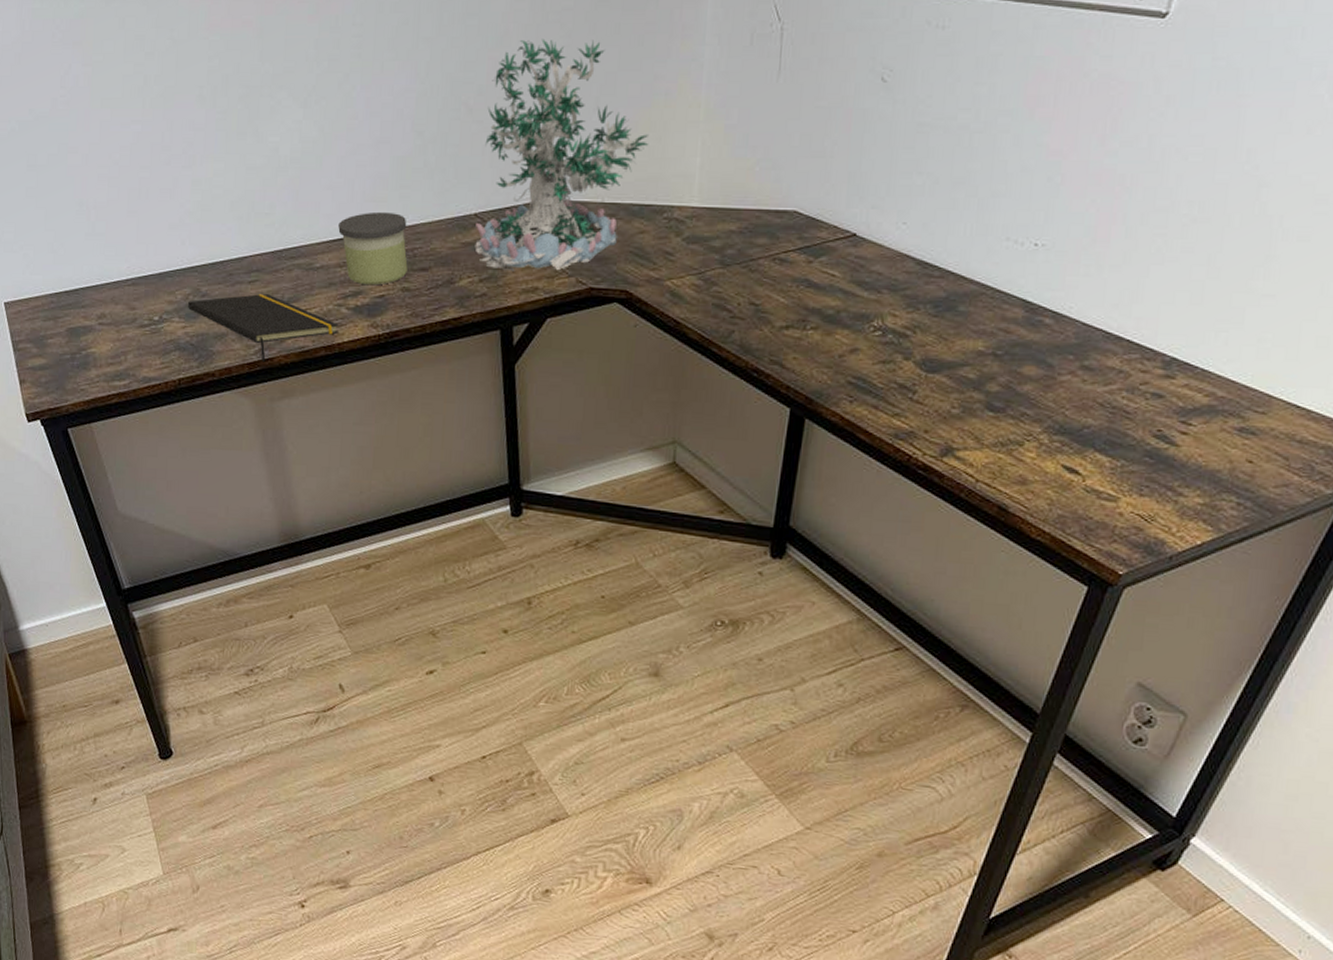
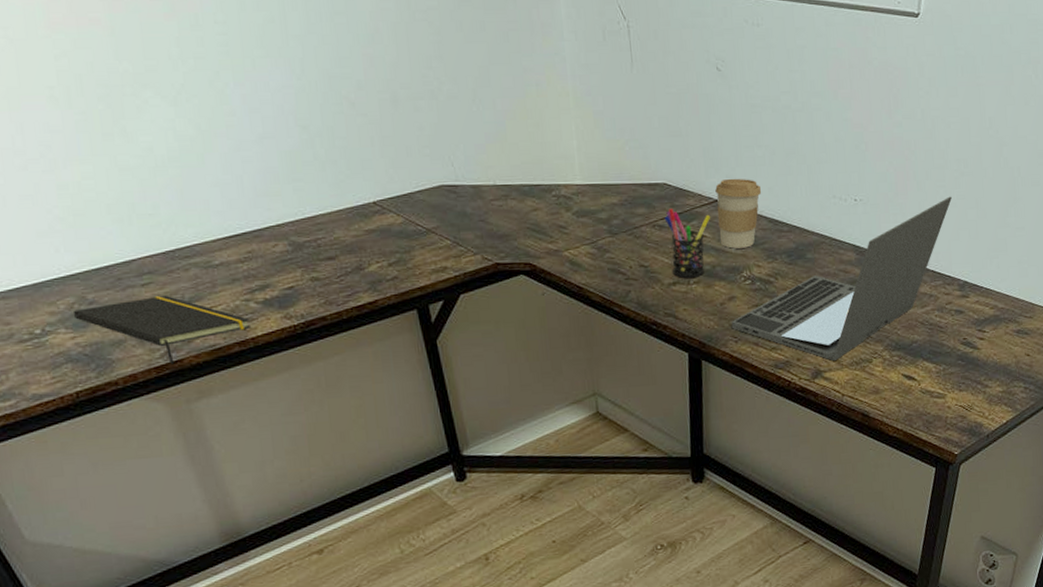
candle: present [338,211,408,286] -> none [232,205,314,279]
plant: present [475,39,649,272] -> none [369,36,529,254]
pen holder: none [788,241,845,322] -> present [664,209,711,278]
laptop: none [848,248,1173,438] -> present [731,196,952,361]
coffee cup: none [851,209,914,293] -> present [715,178,762,249]

